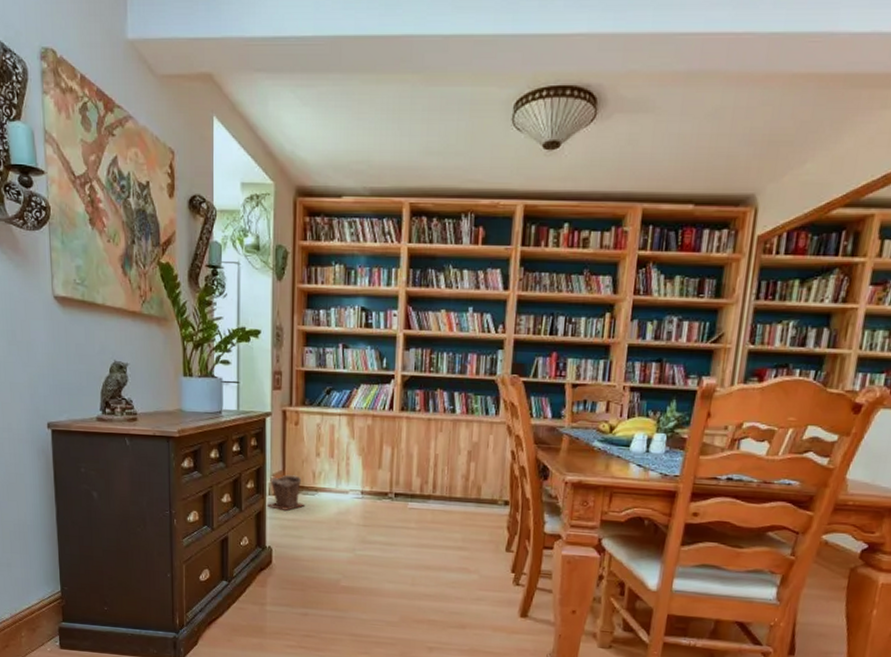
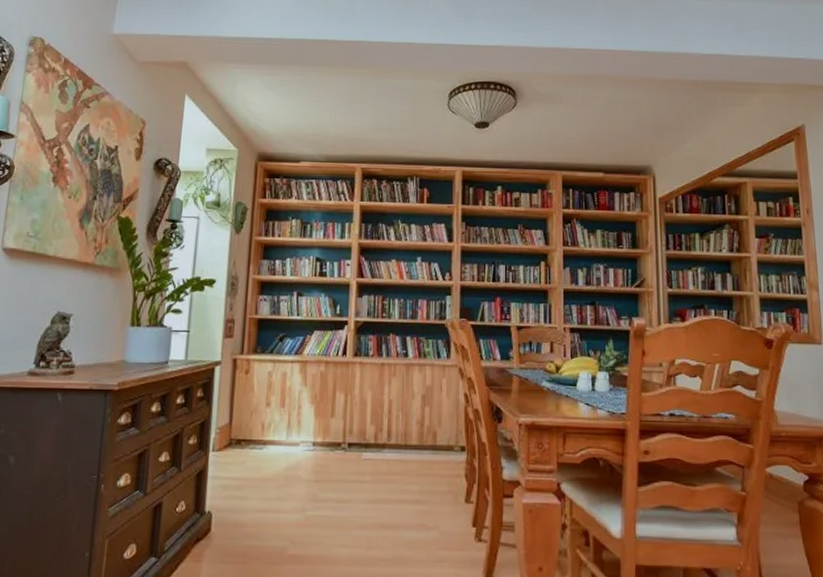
plant pot: present [266,474,306,511] -> none [208,427,252,468]

